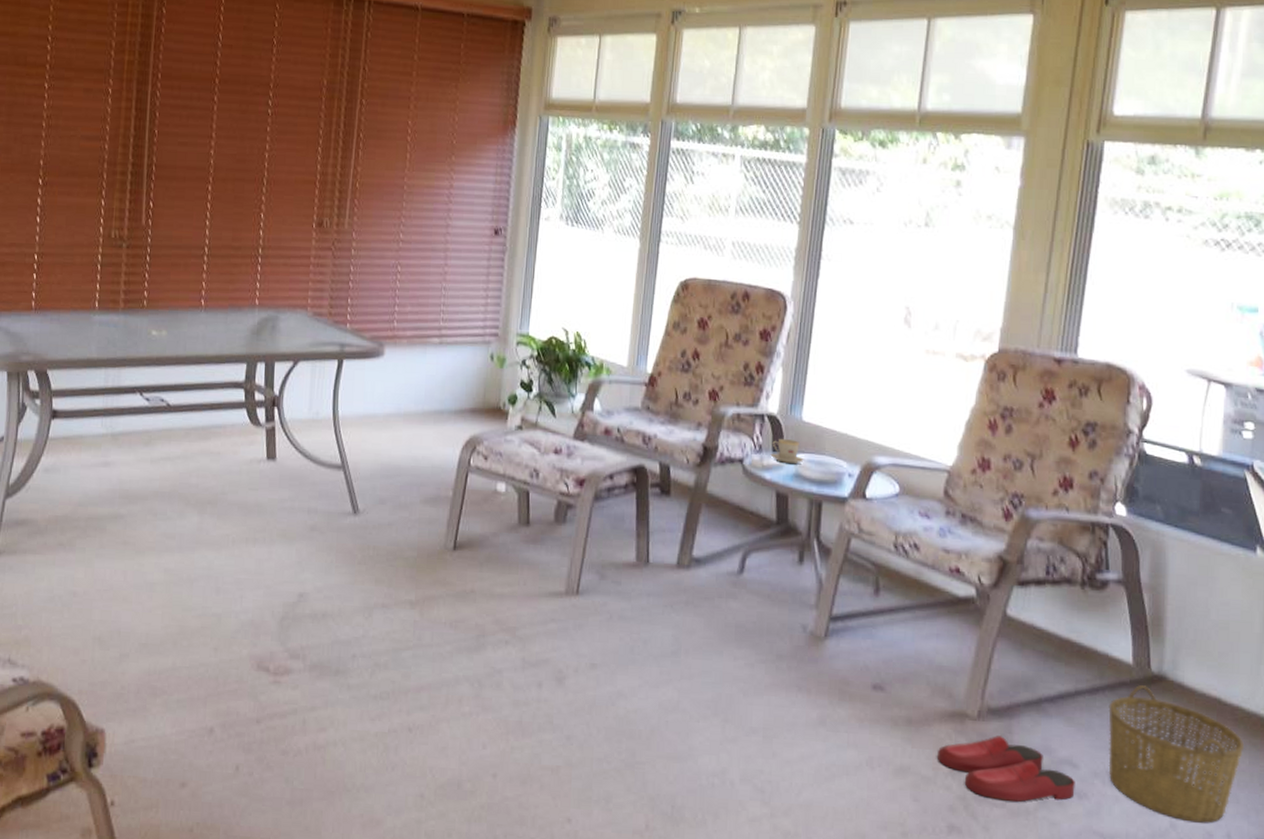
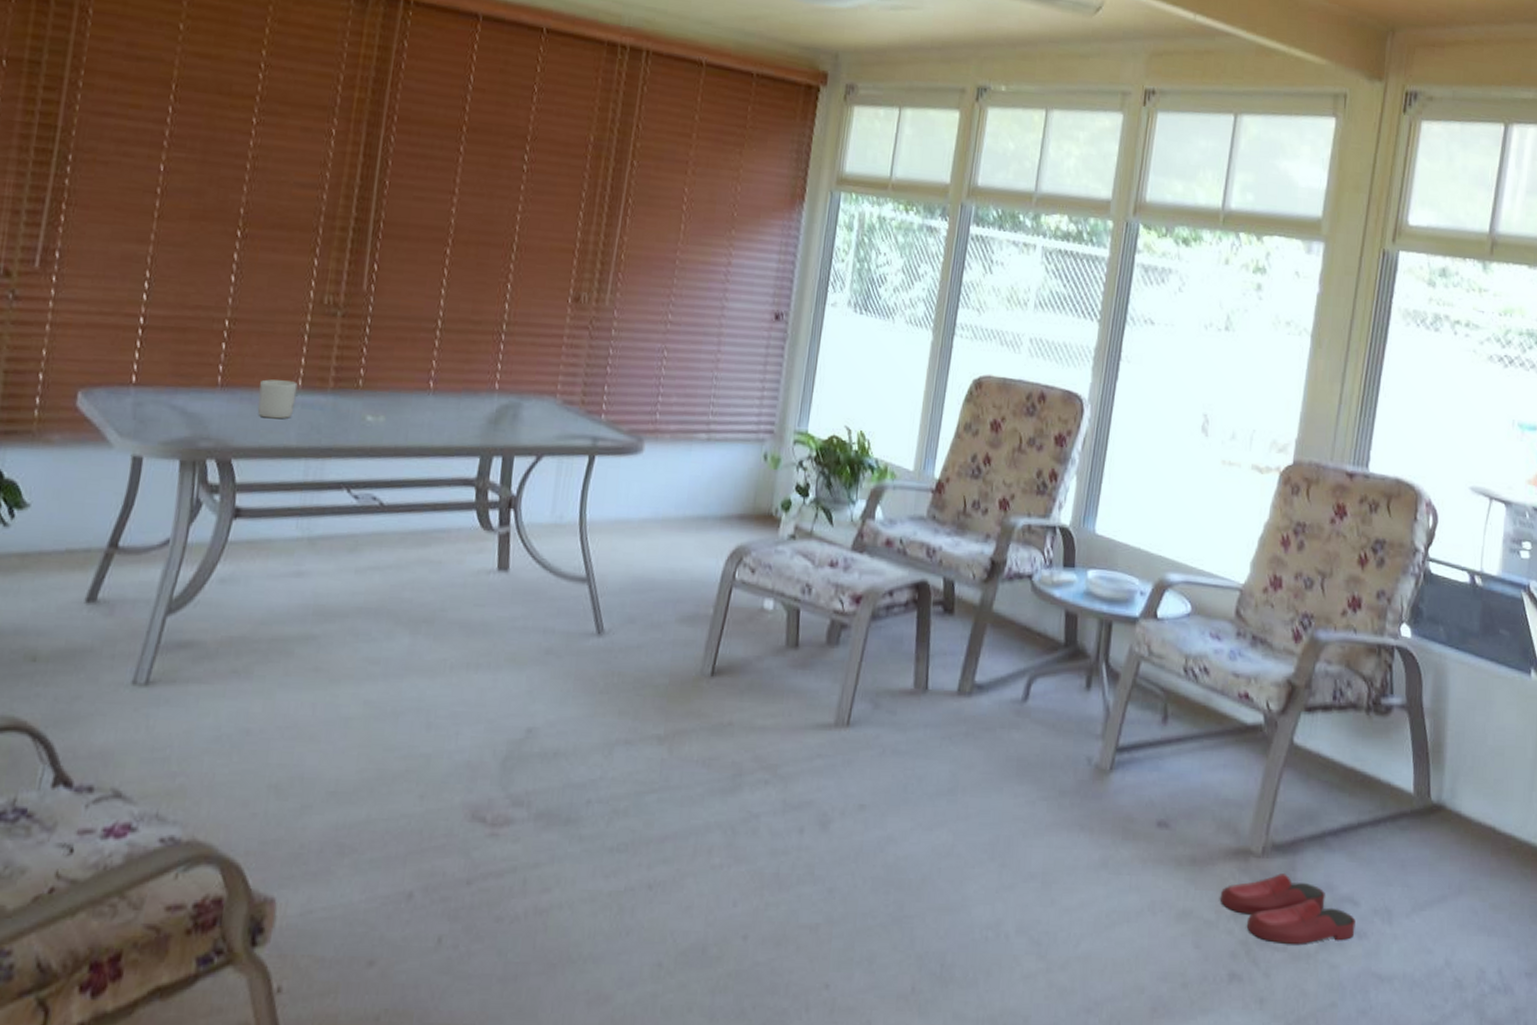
mug: none [64,303,95,336] -> present [257,379,298,419]
teacup: present [770,438,806,465] -> none [1061,552,1097,581]
basket: present [1108,685,1245,823] -> none [1388,815,1517,959]

